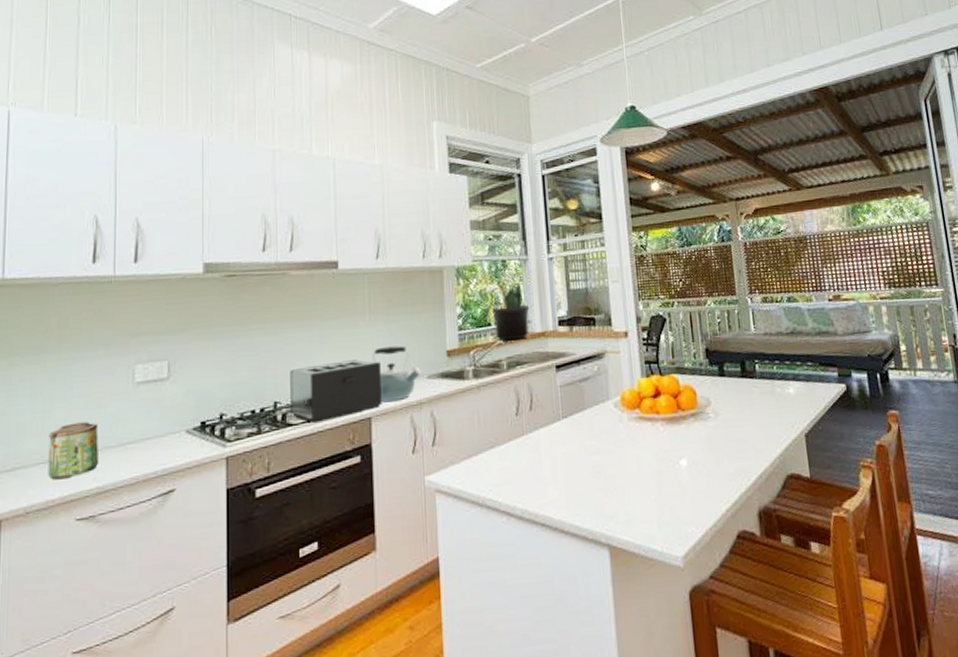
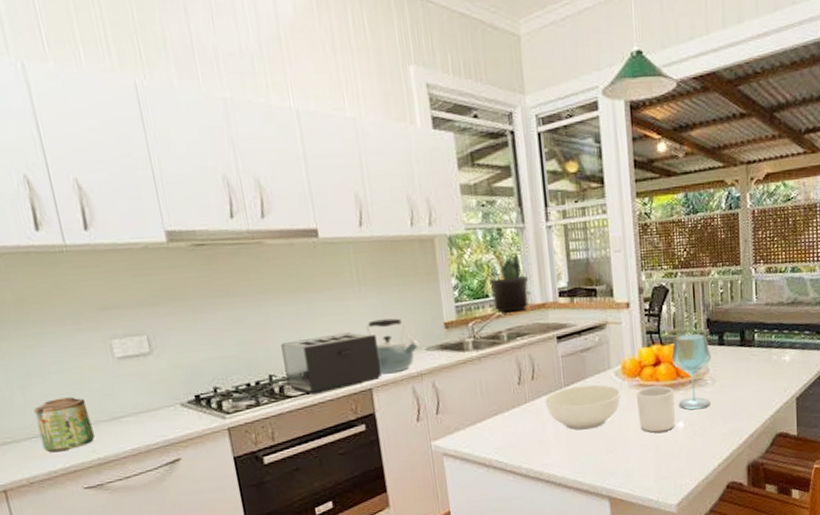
bowl: none [541,416,621,467] -> present [544,384,622,430]
mug: none [636,418,678,471] -> present [636,385,675,433]
wine glass: none [671,363,714,446] -> present [671,333,712,410]

